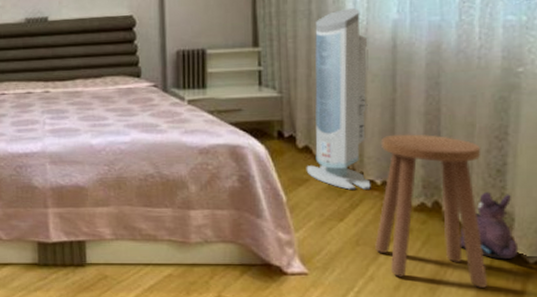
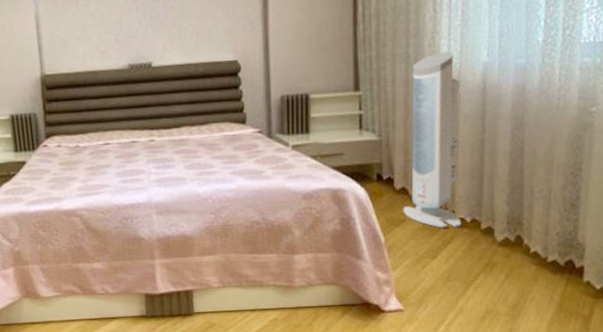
stool: present [375,134,488,288] -> none [464,172,562,314]
plush toy: present [460,192,519,260] -> none [538,225,588,287]

